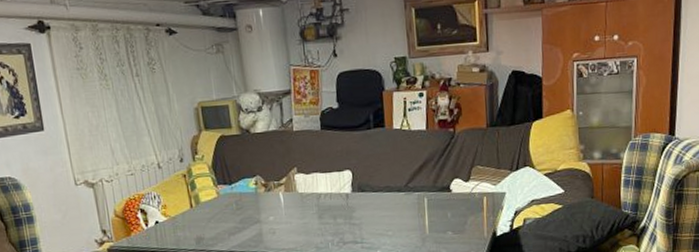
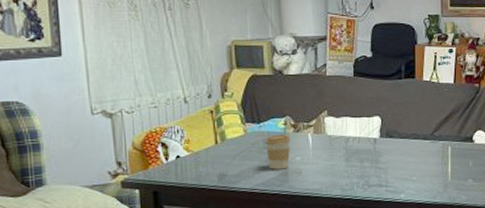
coffee cup: none [237,194,263,231] -> present [264,134,291,170]

